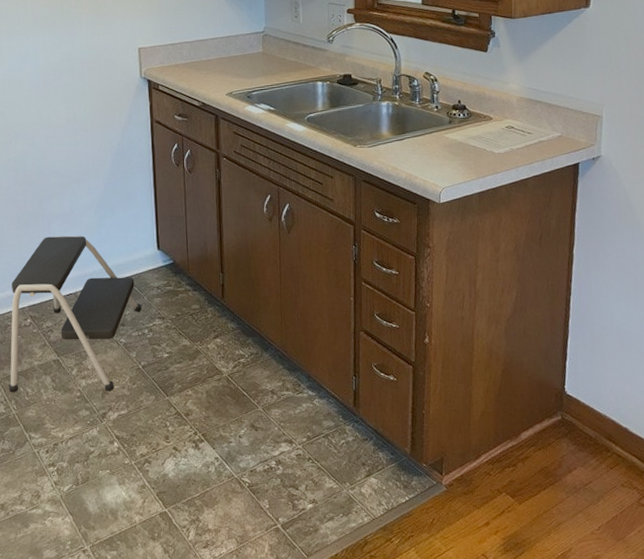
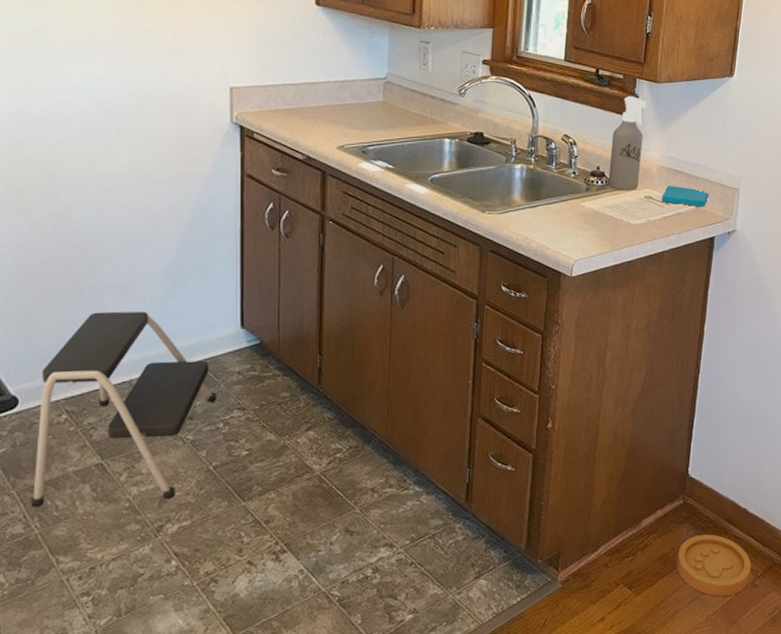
spray bottle: none [469,33,504,122] -> present [608,96,647,191]
sponge: none [523,115,572,135] -> present [662,185,710,207]
pet bowl: none [558,451,636,512] -> present [677,534,752,597]

